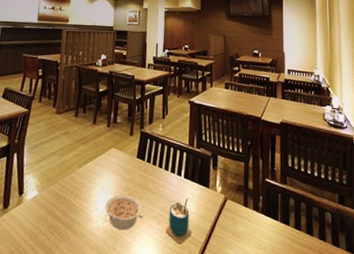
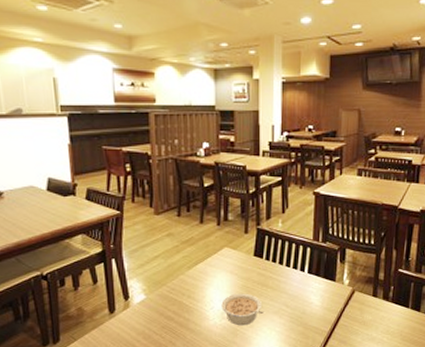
cup: present [166,199,191,245] -> none [288,293,316,335]

